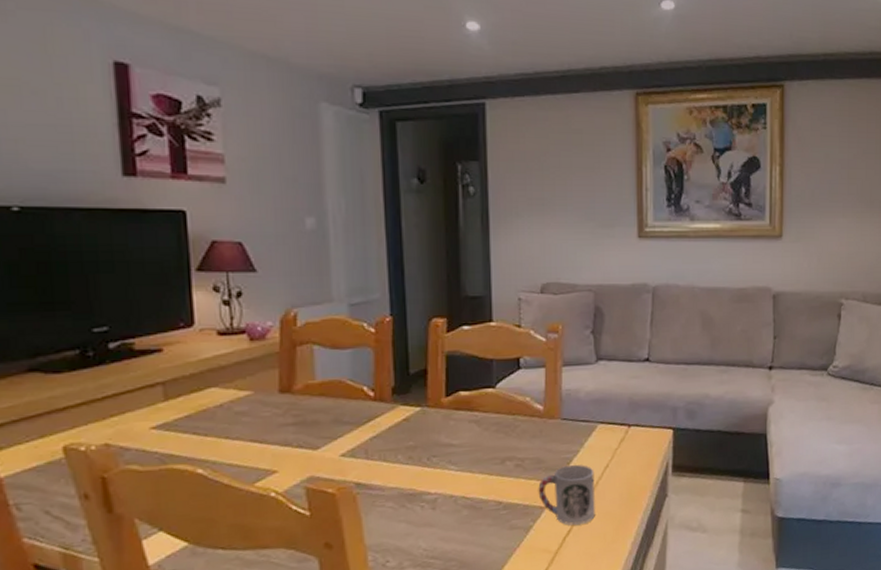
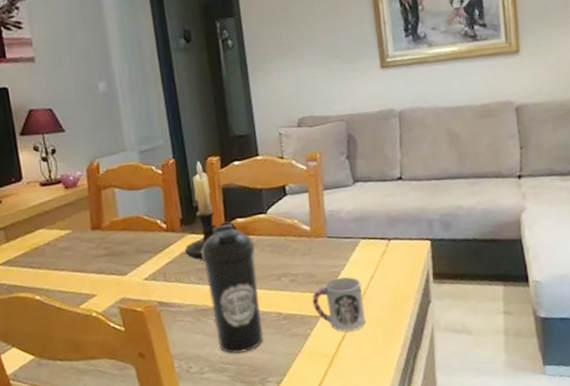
candle holder: none [394,321,460,436] -> present [185,160,238,260]
water bottle: none [413,396,479,547] -> present [201,223,264,354]

